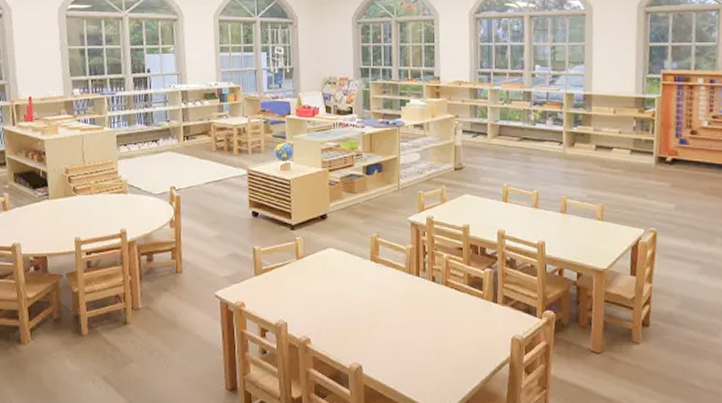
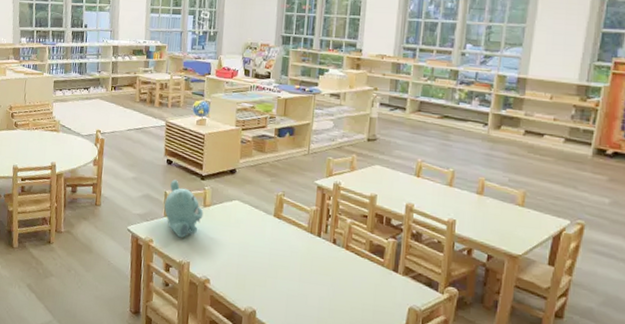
teddy bear: none [254,233,297,297] -> present [164,179,204,238]

